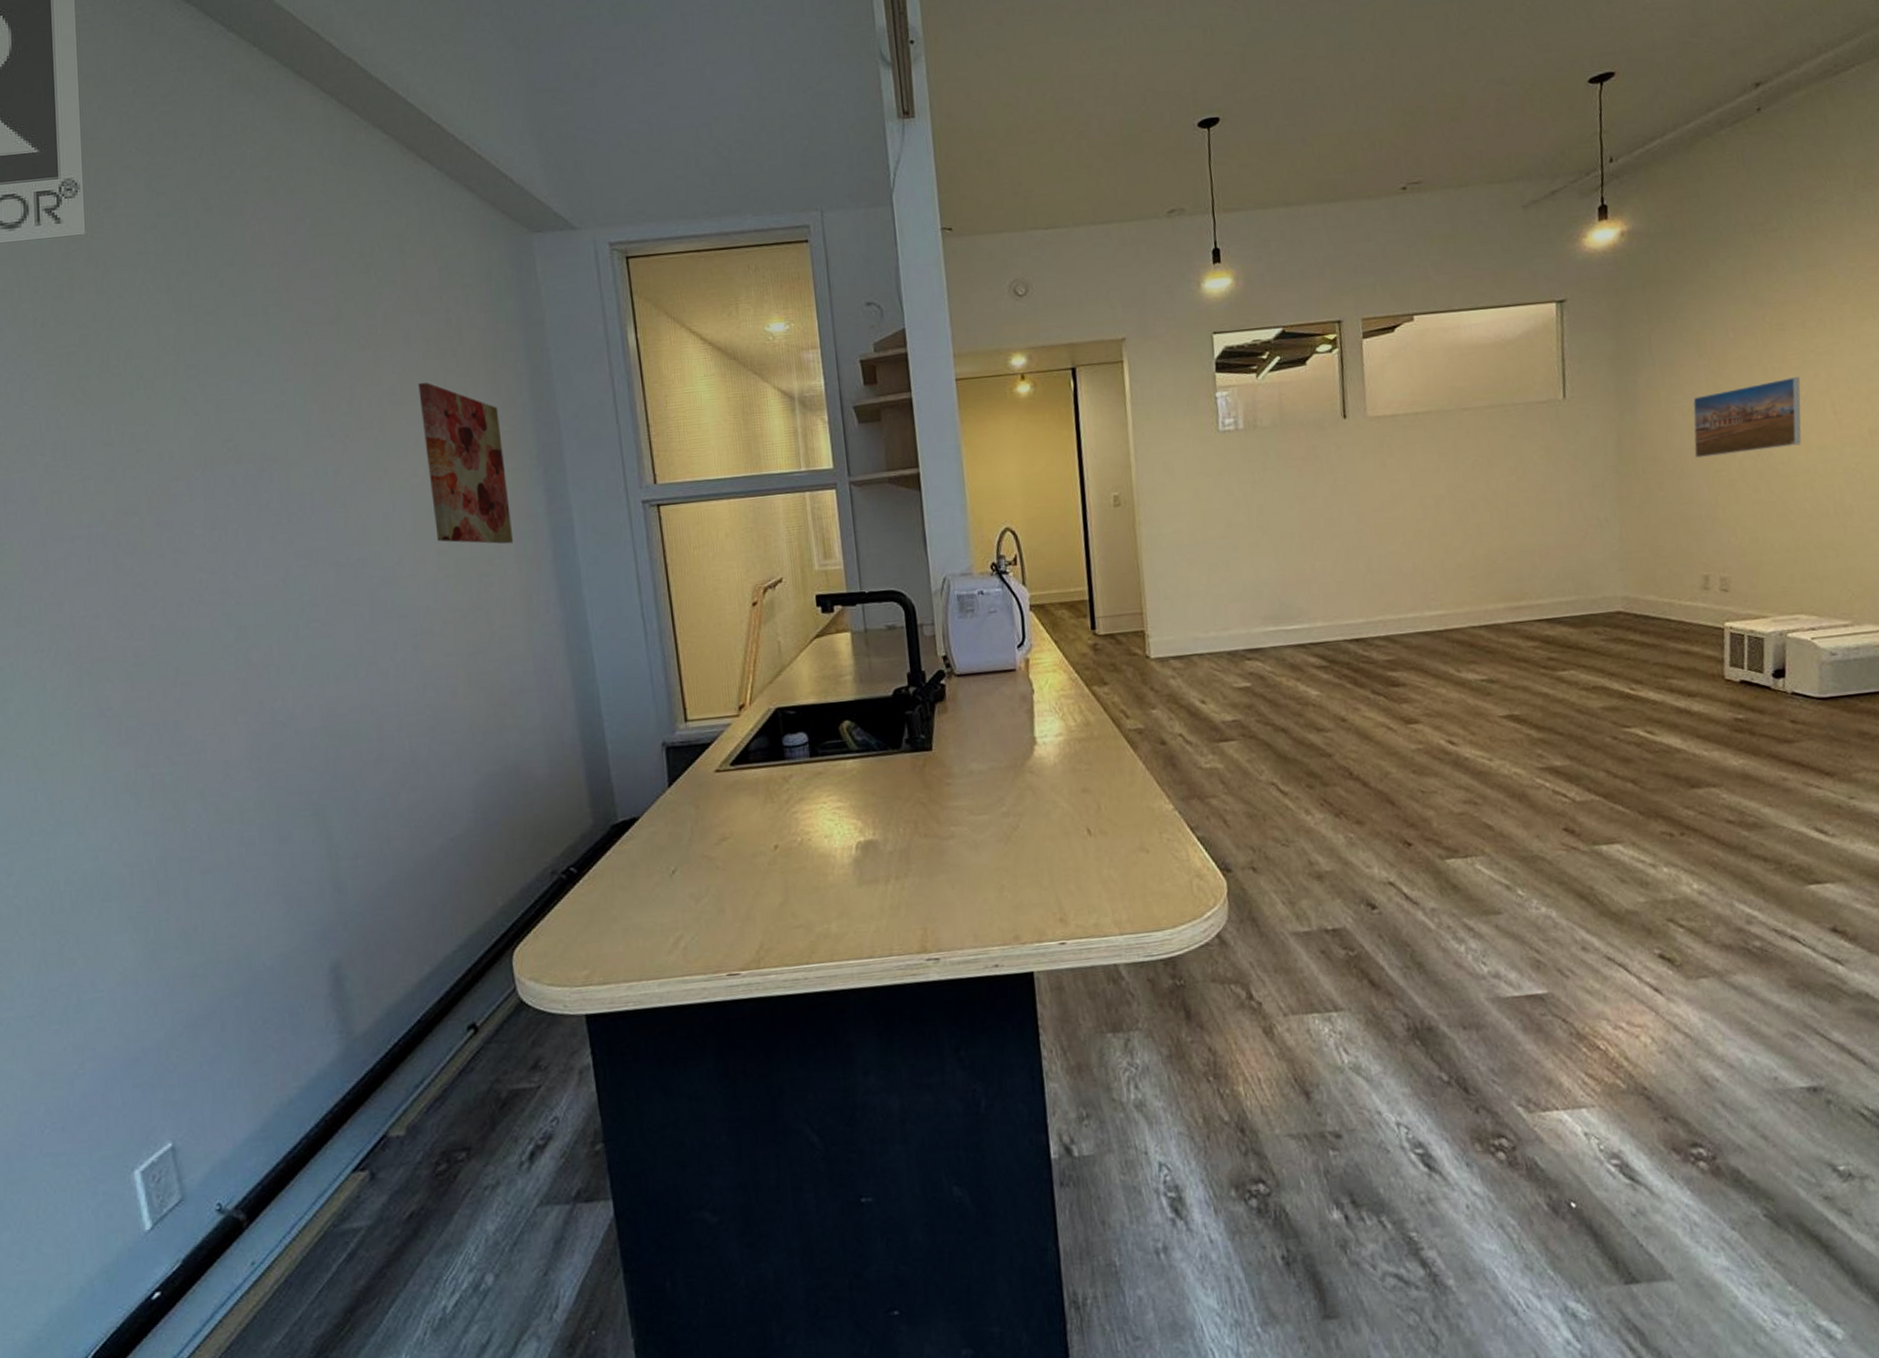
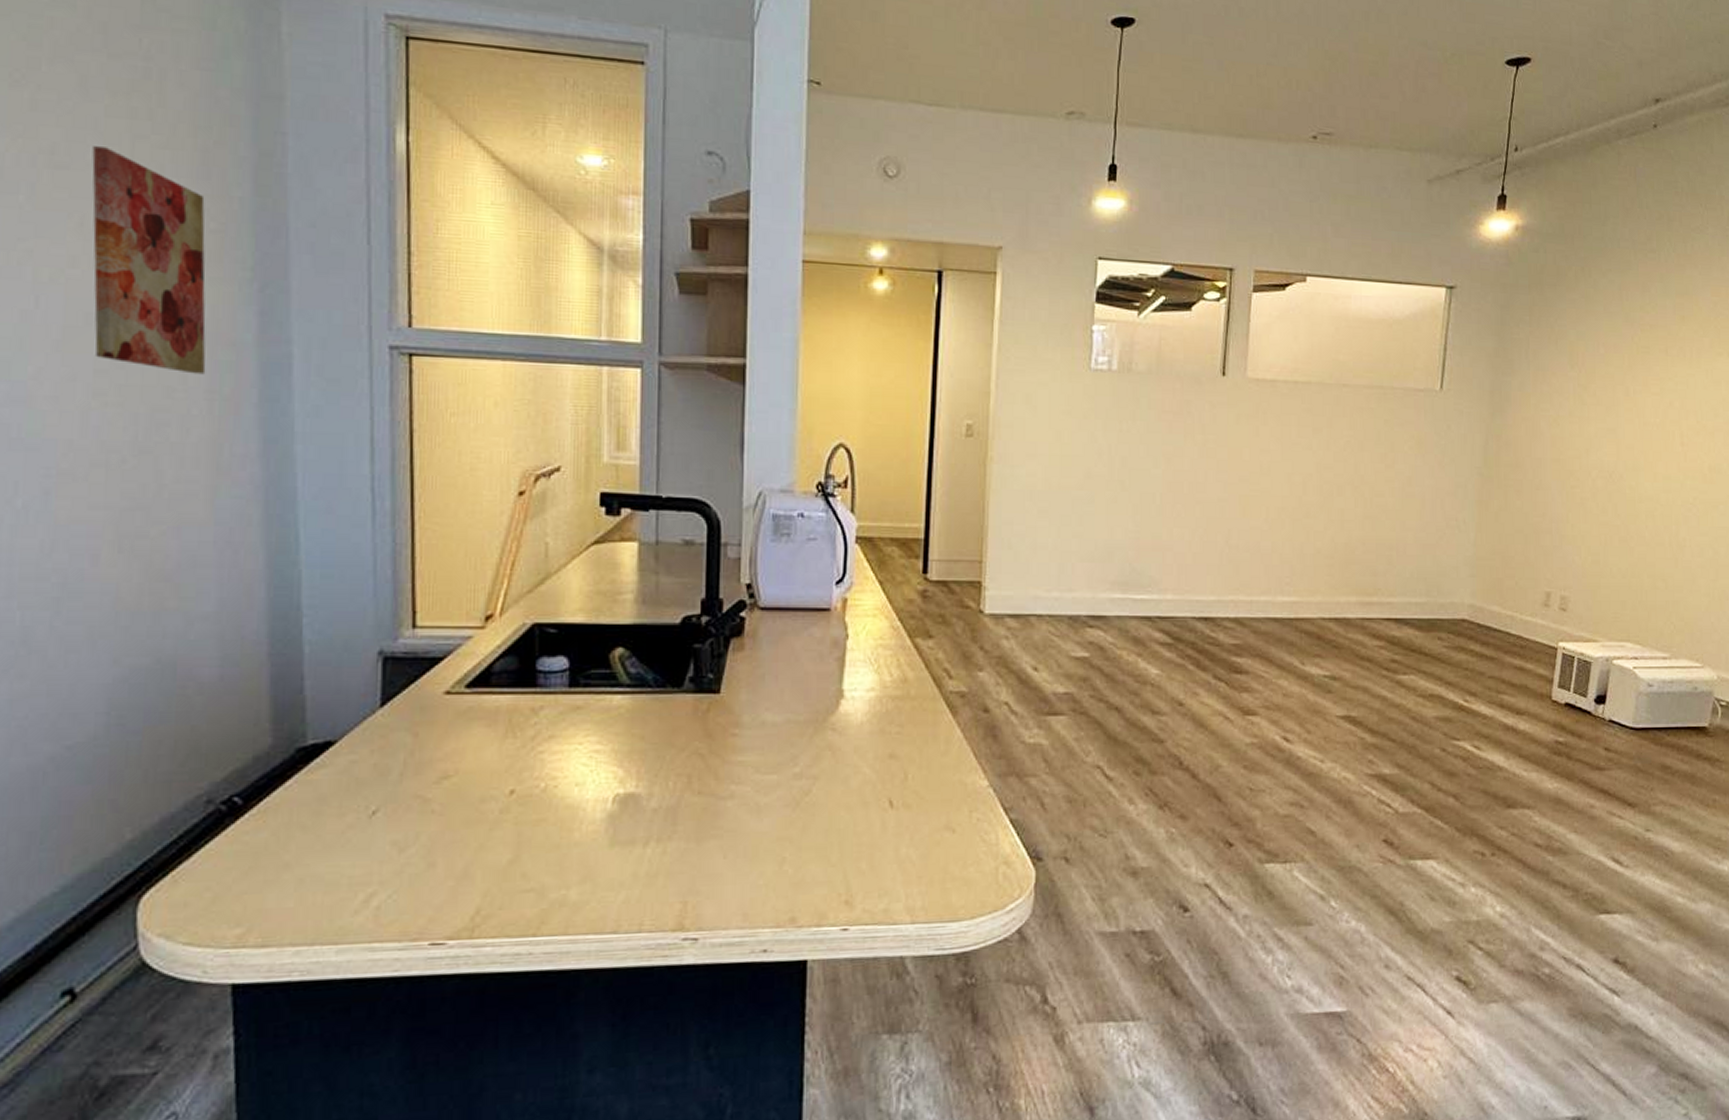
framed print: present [1693,376,1802,458] -> none [1553,402,1657,472]

